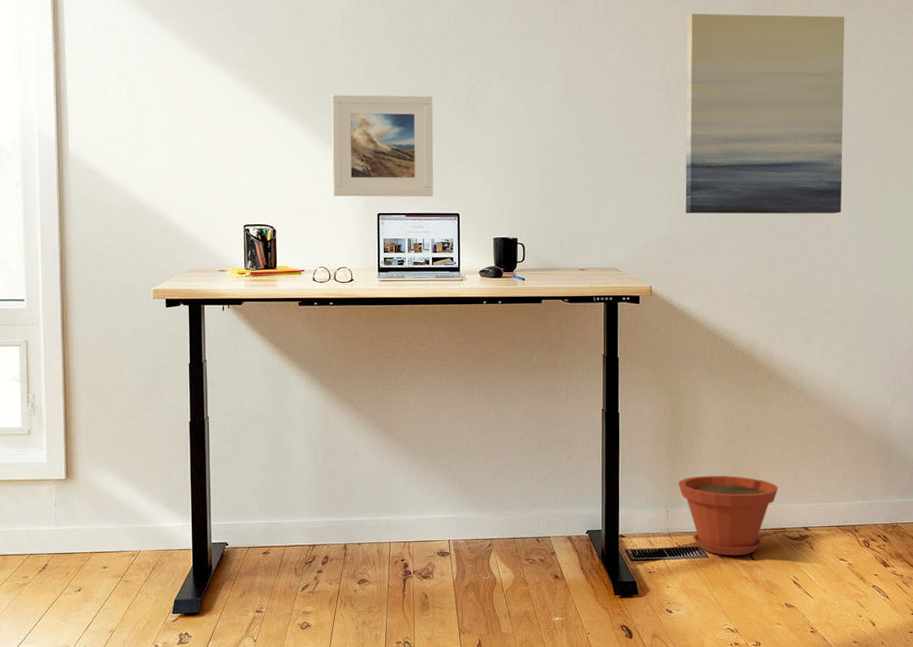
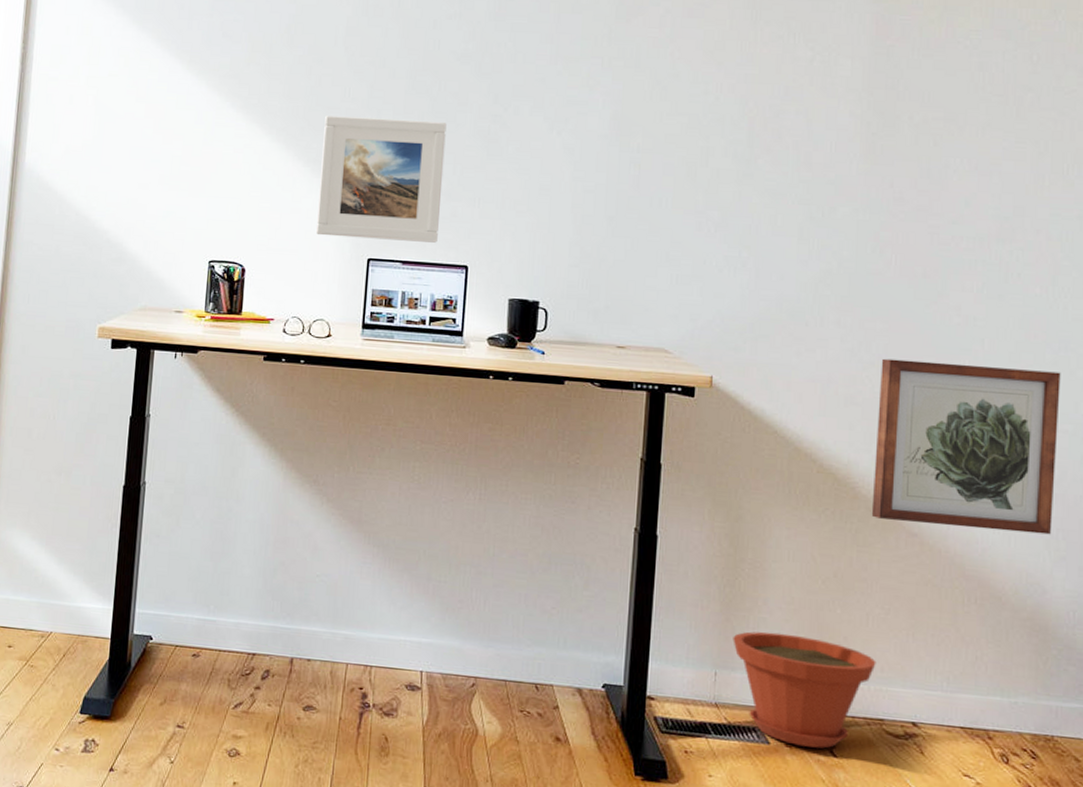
wall art: present [685,13,845,214] -> none [765,36,1004,303]
wall art: none [769,261,893,382] -> present [871,358,1061,535]

